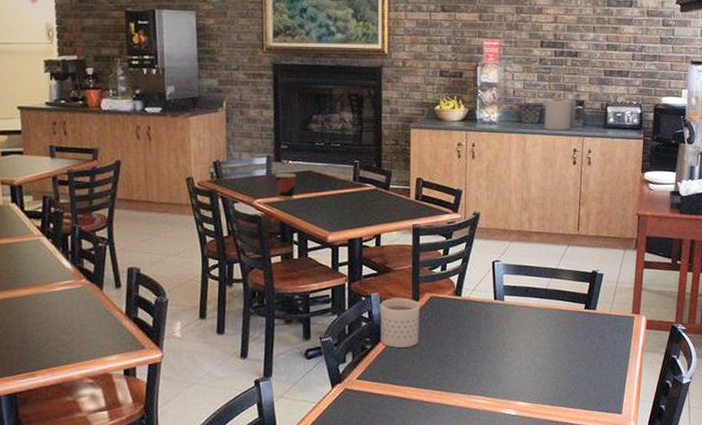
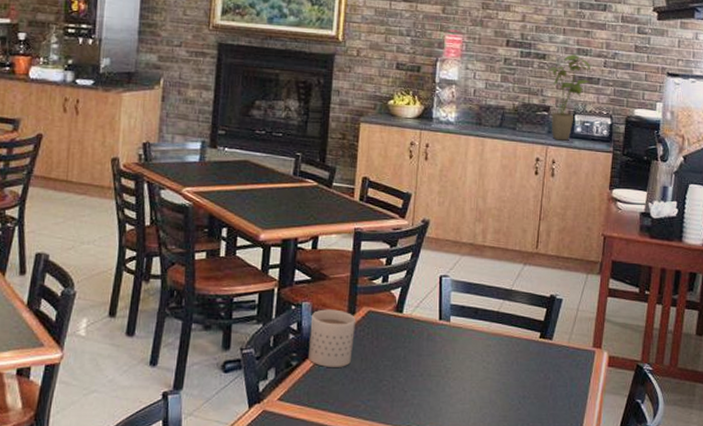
cup: present [274,172,296,199] -> none [208,160,231,190]
paper towel roll: present [544,98,576,131] -> none [506,101,541,138]
house plant: none [580,50,621,131] -> present [547,54,591,141]

